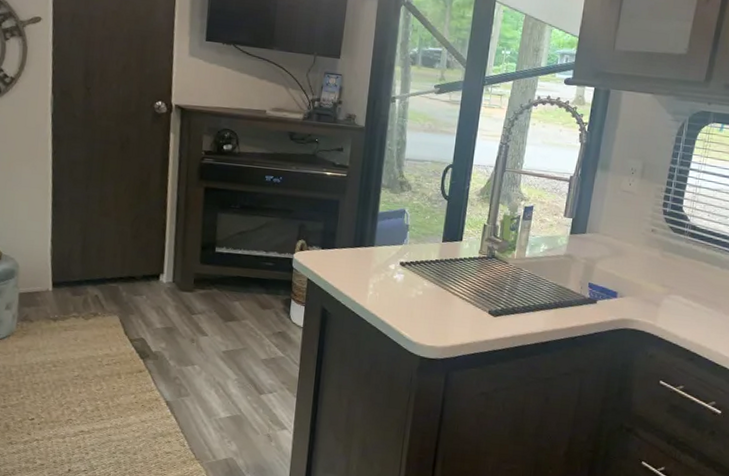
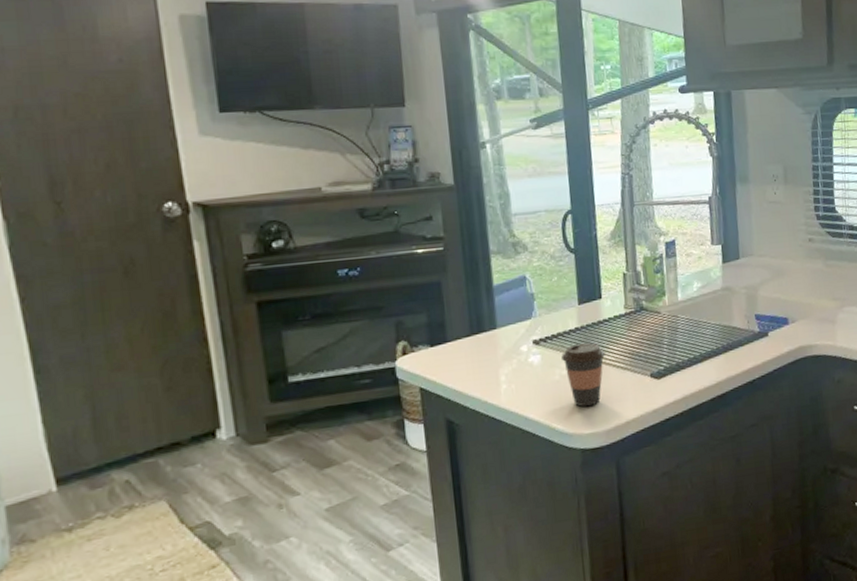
coffee cup: none [420,273,456,325] -> present [561,343,606,407]

